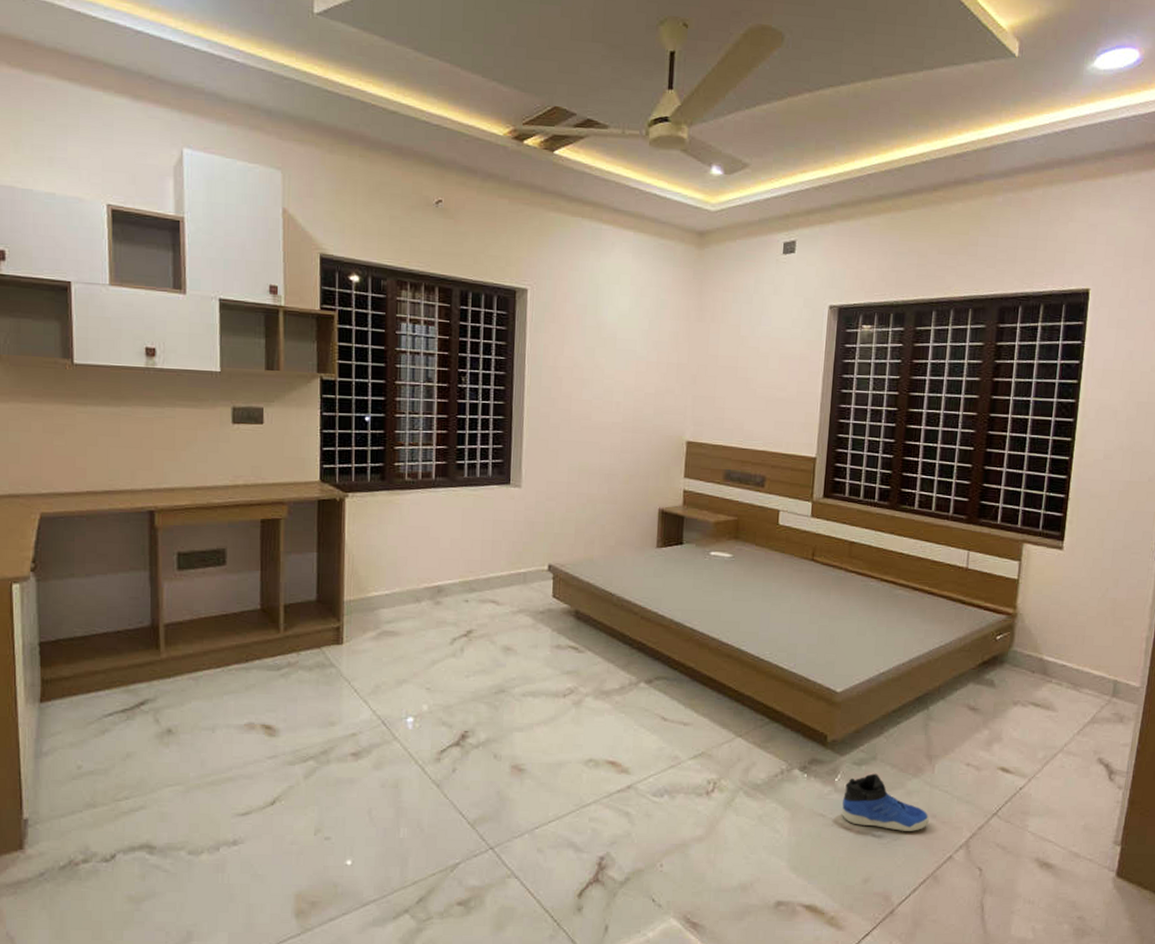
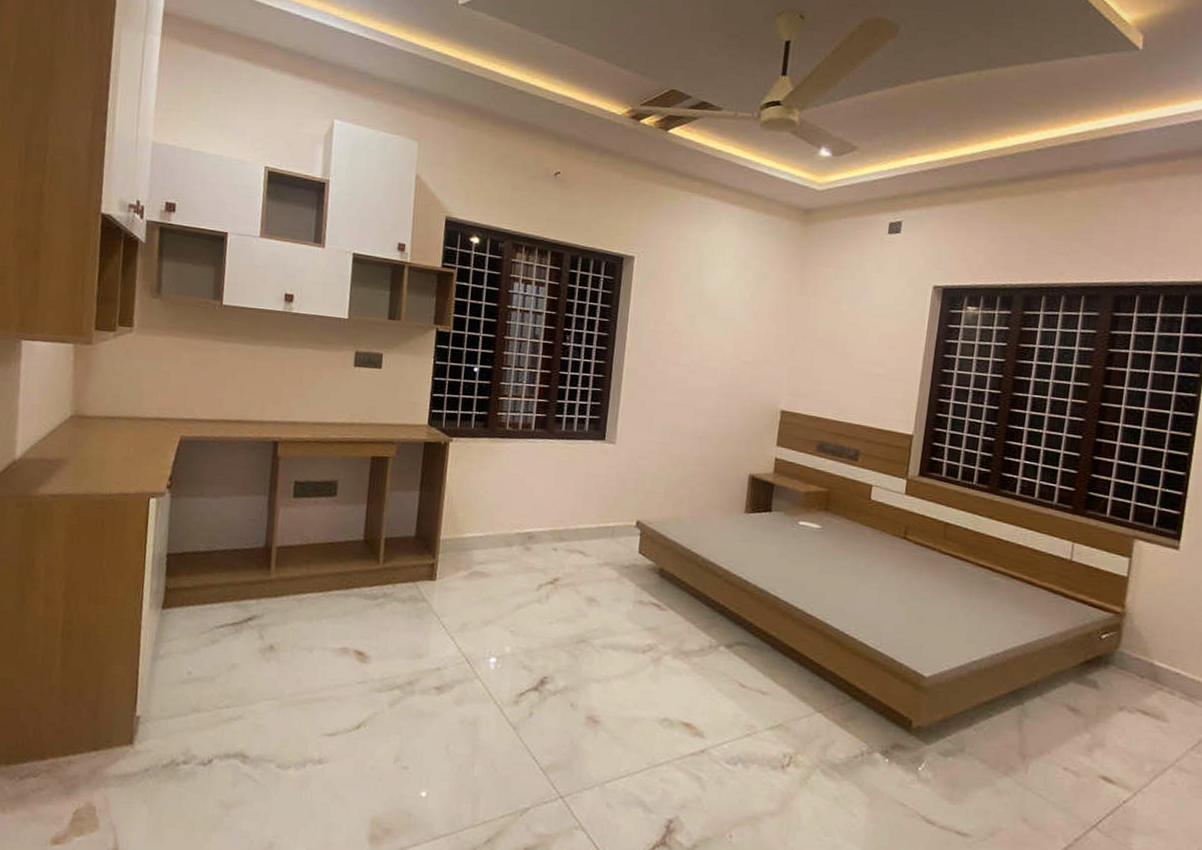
sneaker: present [842,773,929,831] -> none [924,766,1021,834]

